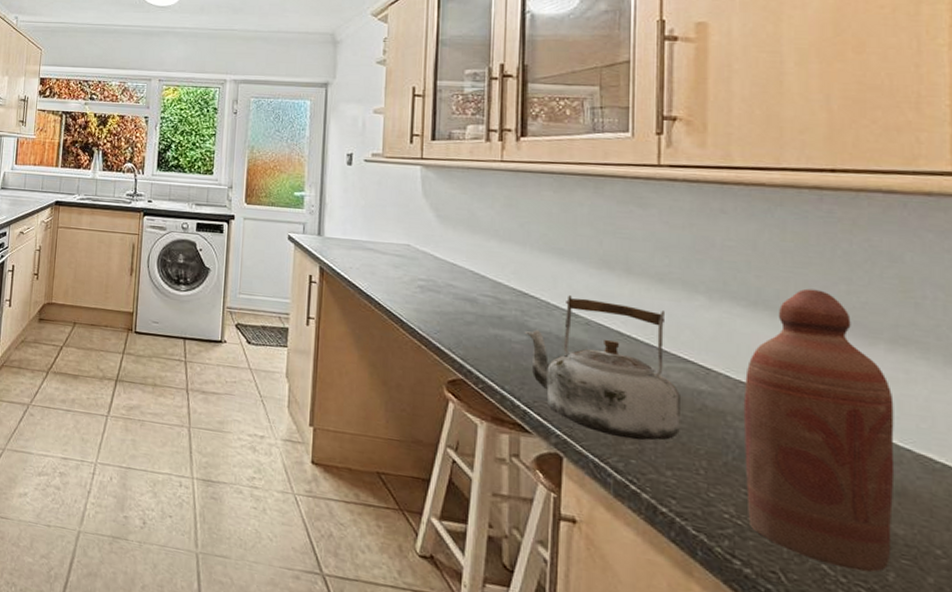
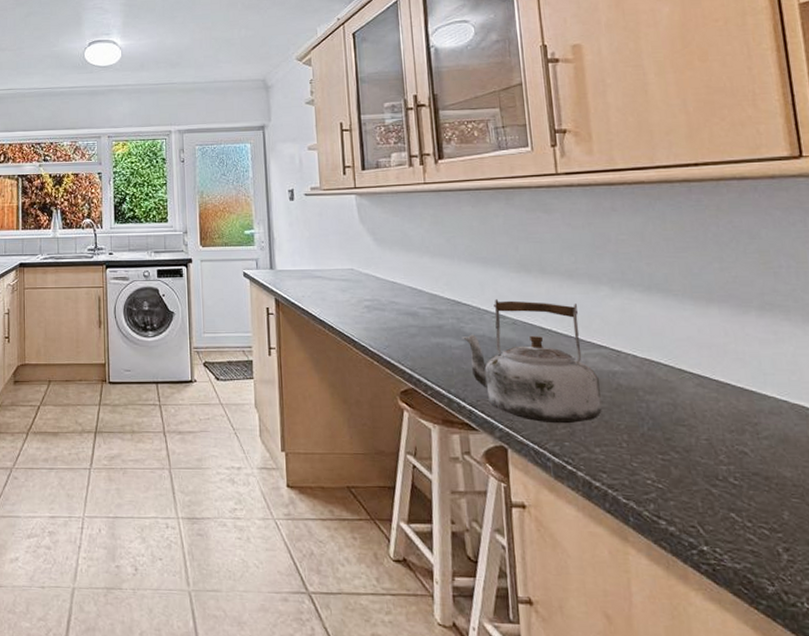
bottle: present [743,288,895,572] -> none [649,270,783,514]

